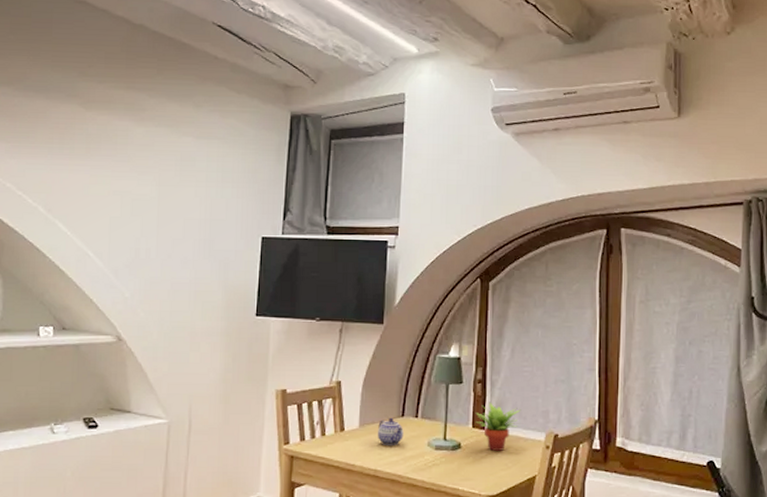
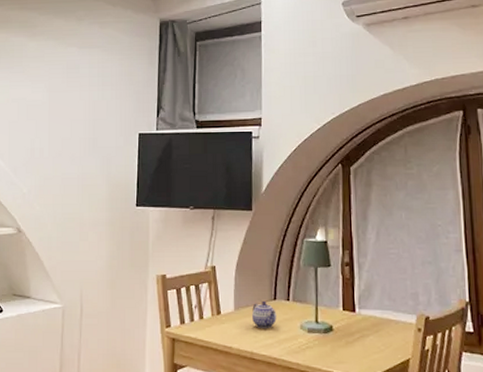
succulent plant: present [475,403,521,451] -> none [344,285,390,334]

